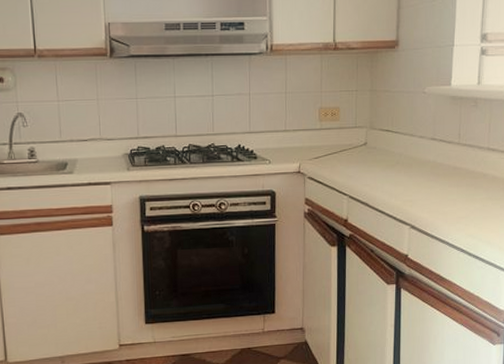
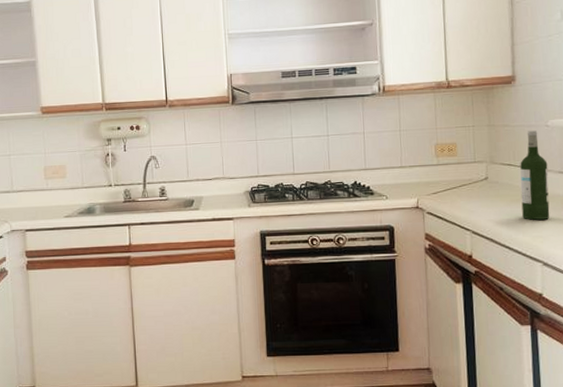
wine bottle: none [396,97,422,185] -> present [520,130,550,220]

